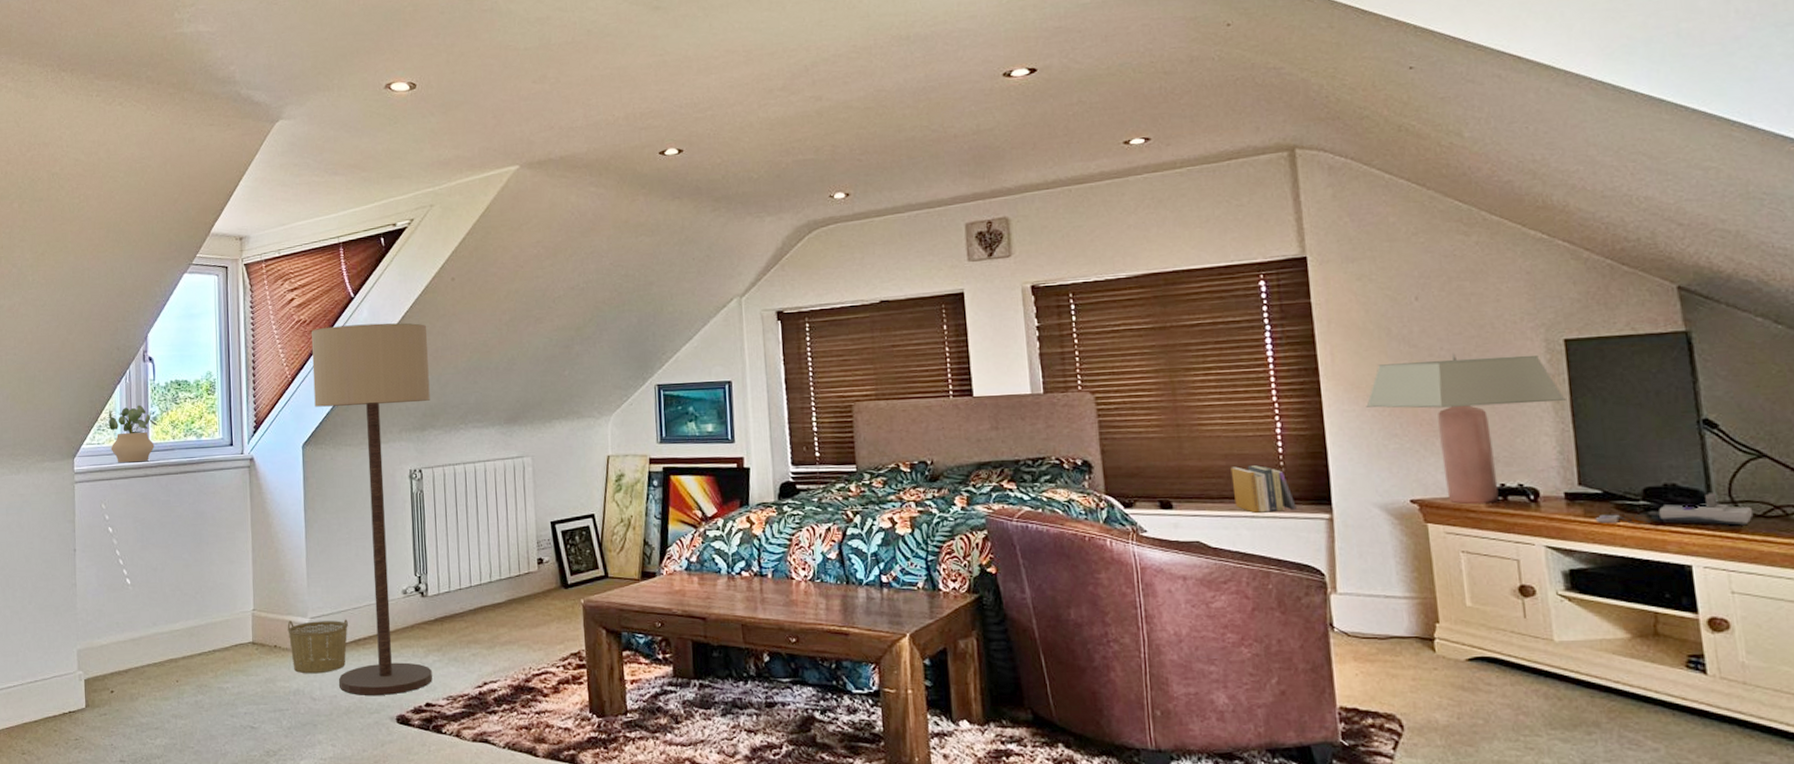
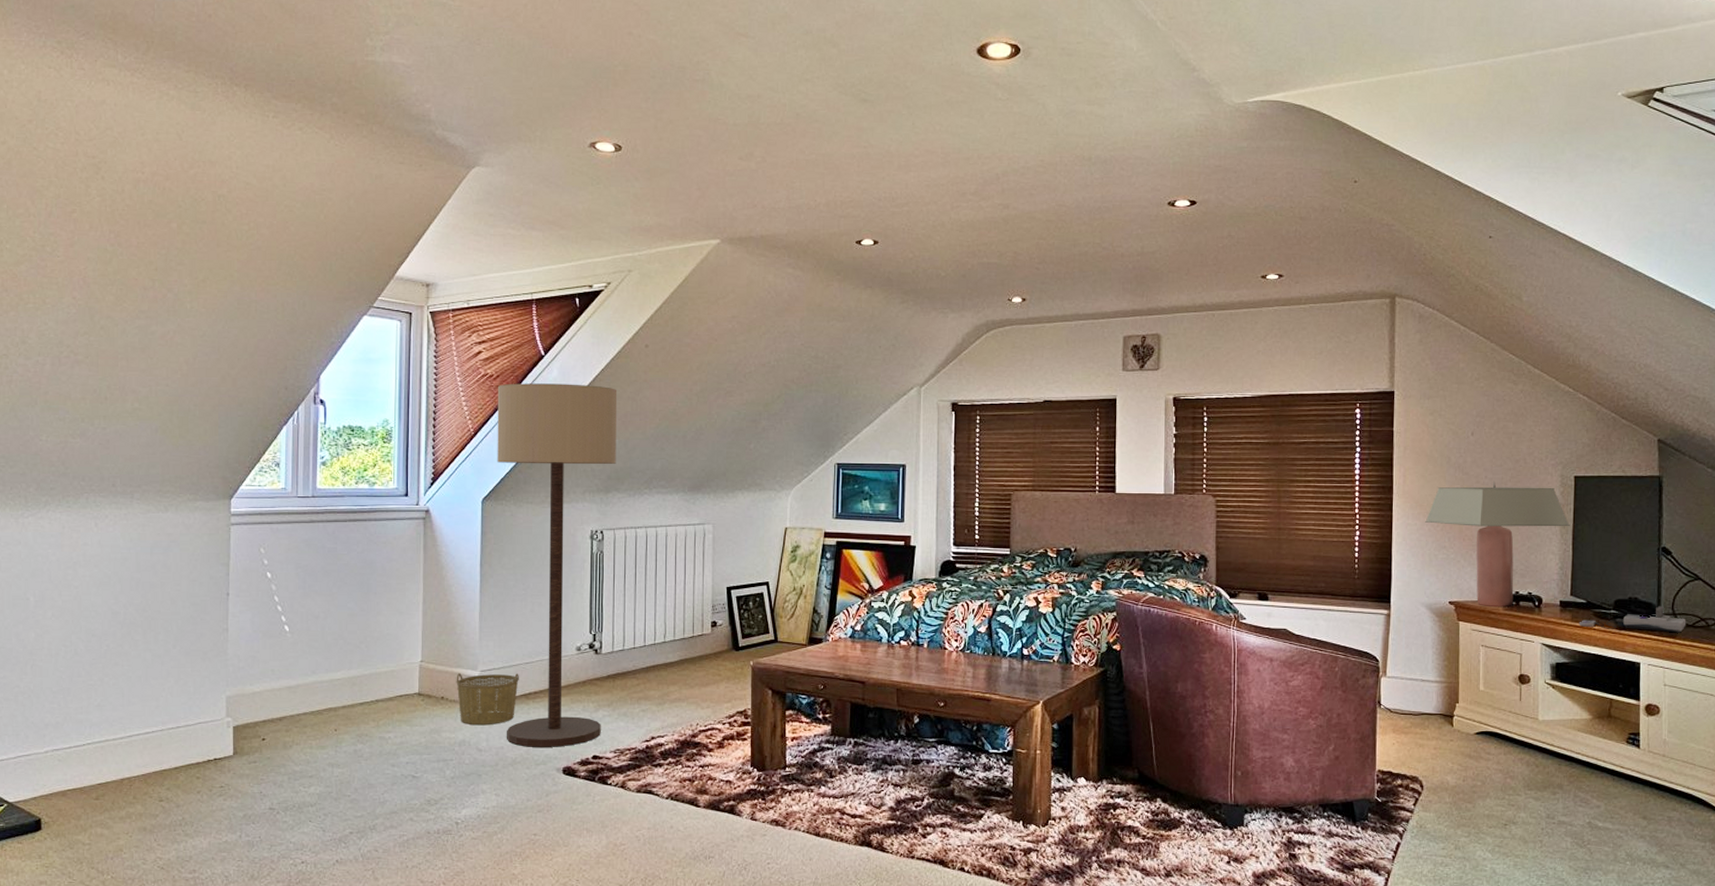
potted plant: present [108,404,158,463] -> none [272,448,327,507]
books: present [1230,464,1297,513] -> none [1316,566,1364,607]

